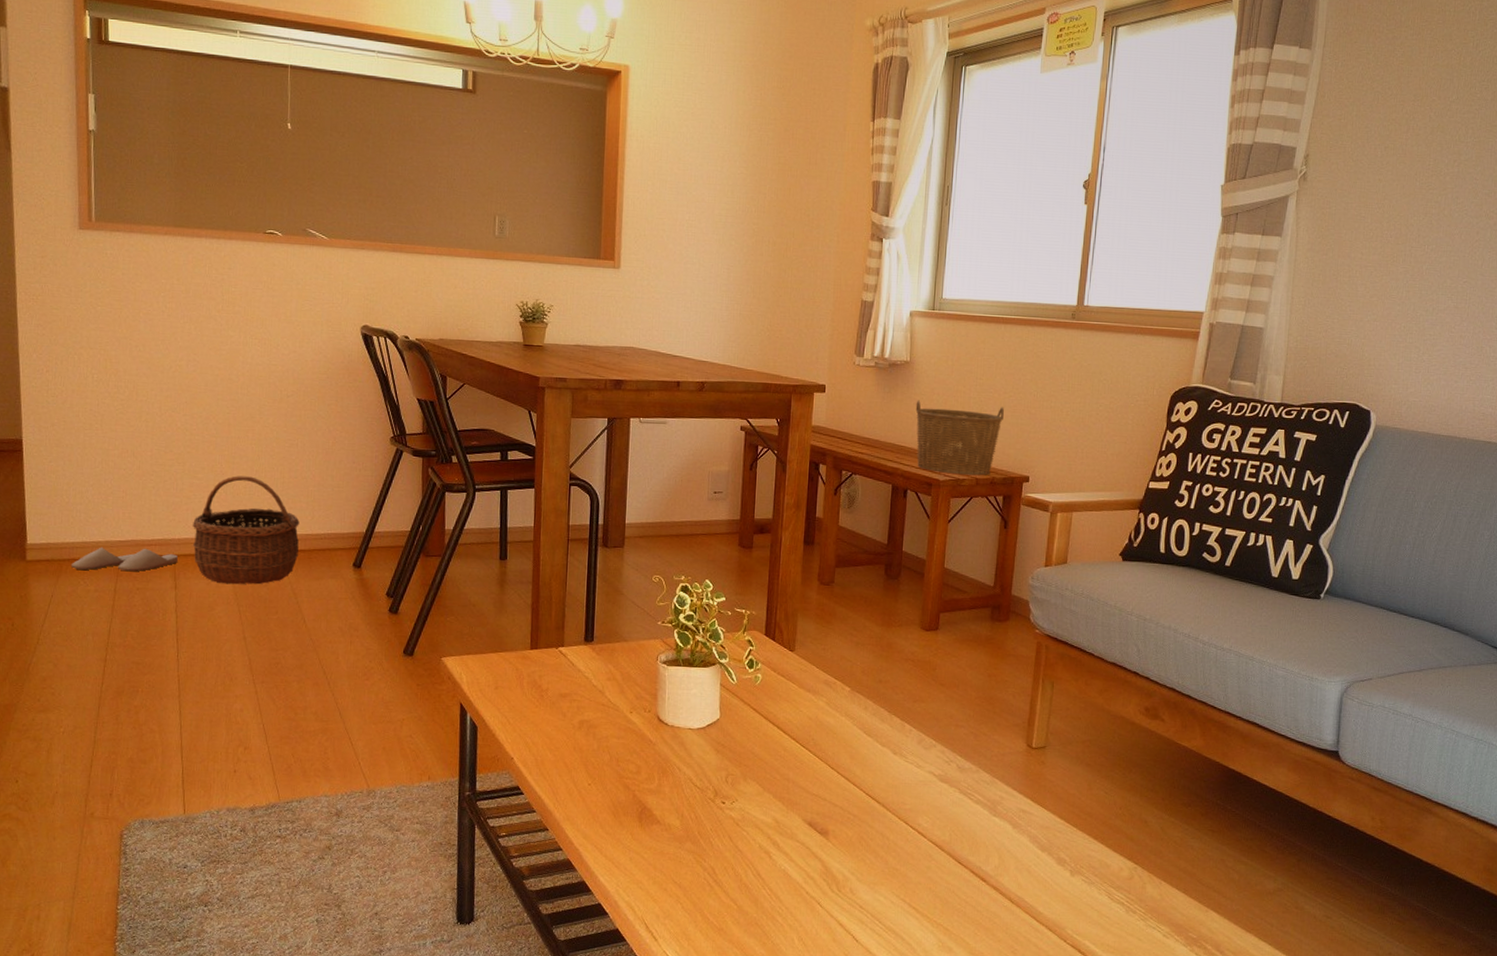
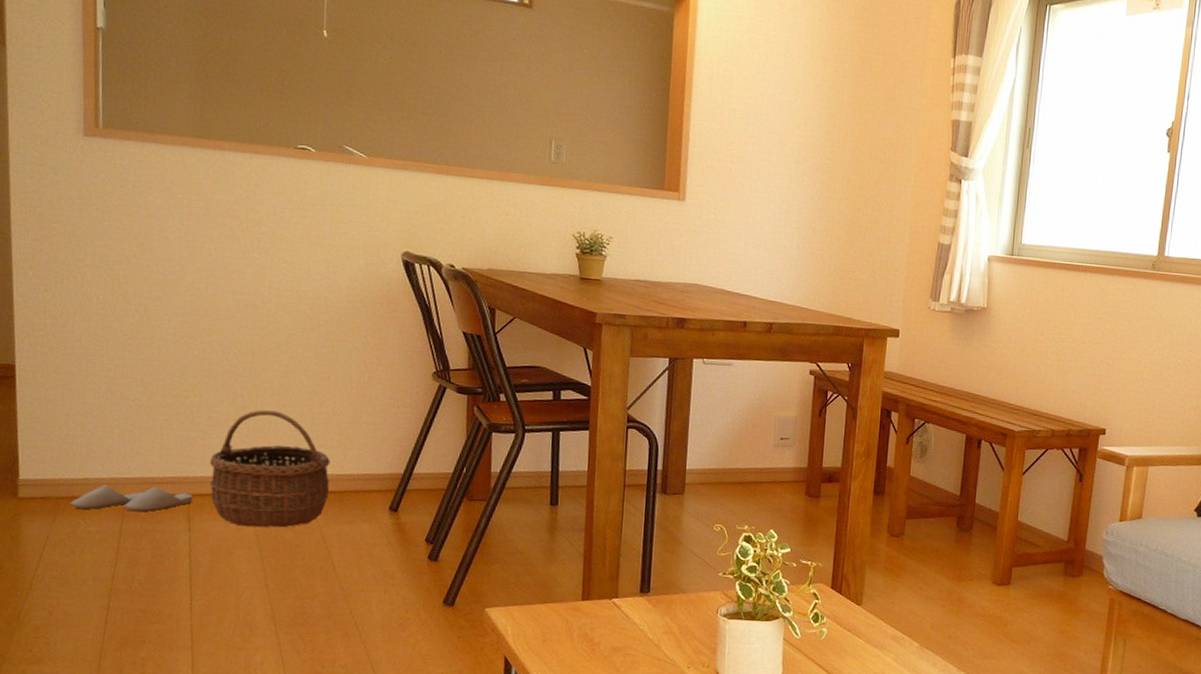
basket: present [915,400,1004,476] -> none [991,348,1082,427]

